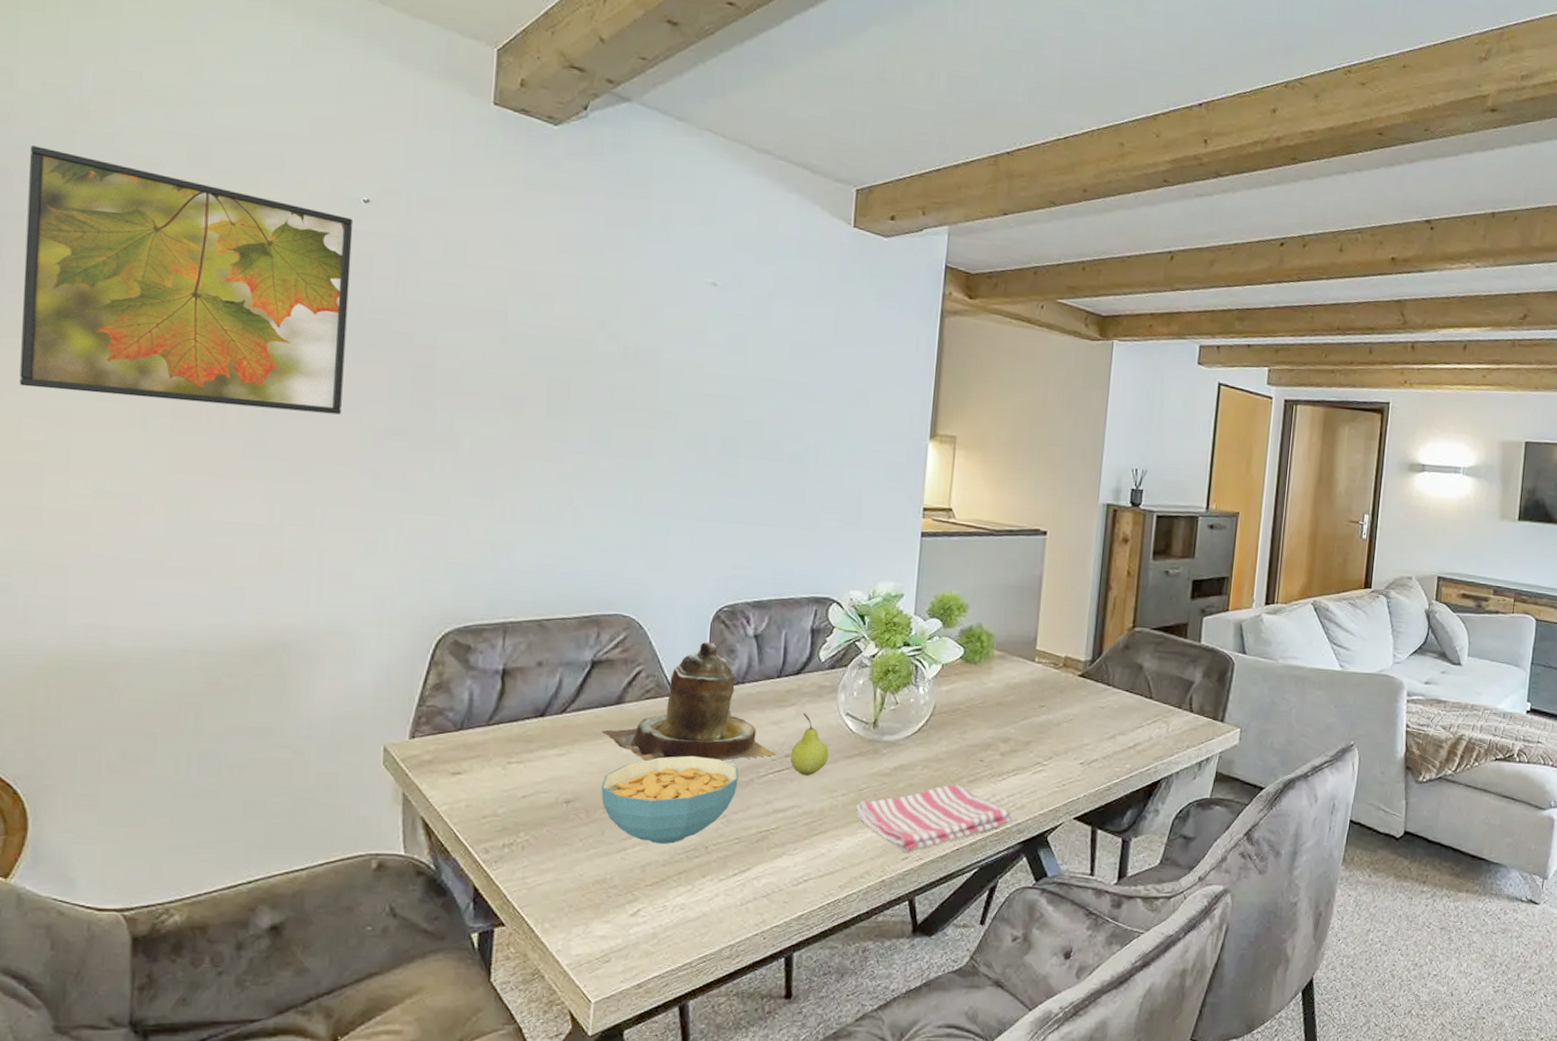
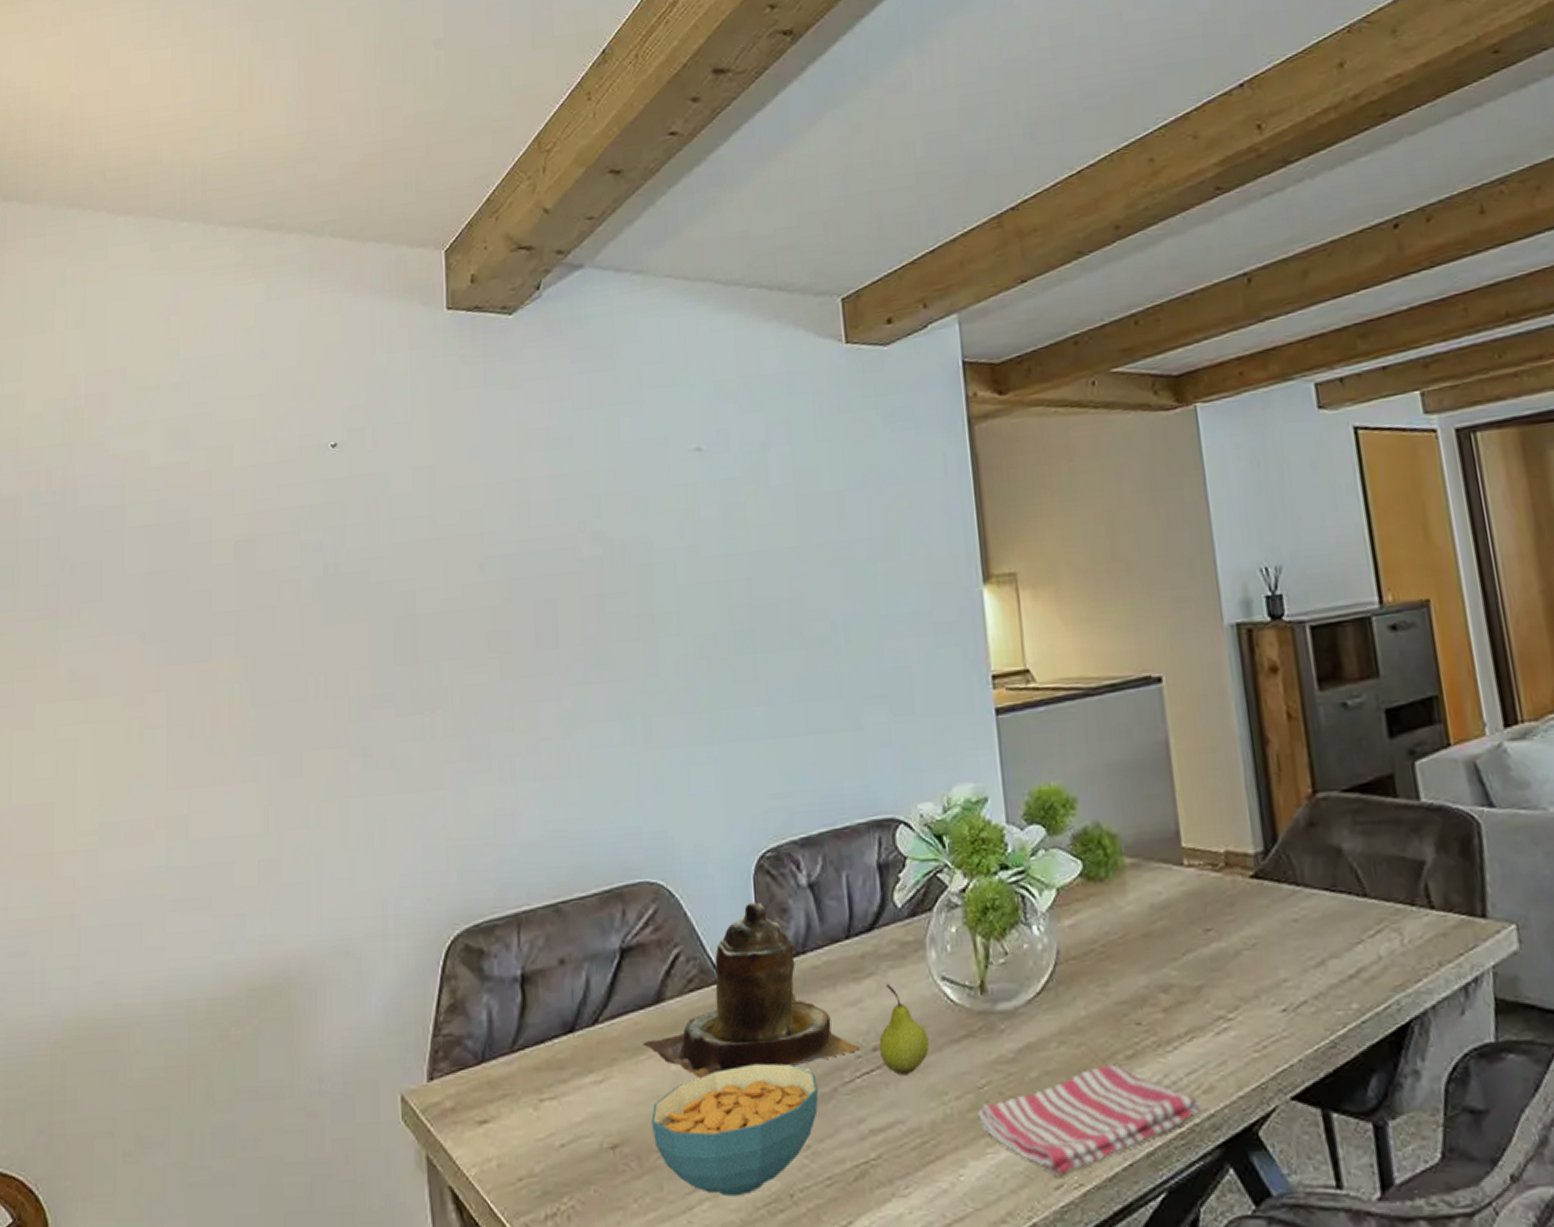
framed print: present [19,145,354,415] -> none [31,465,326,721]

